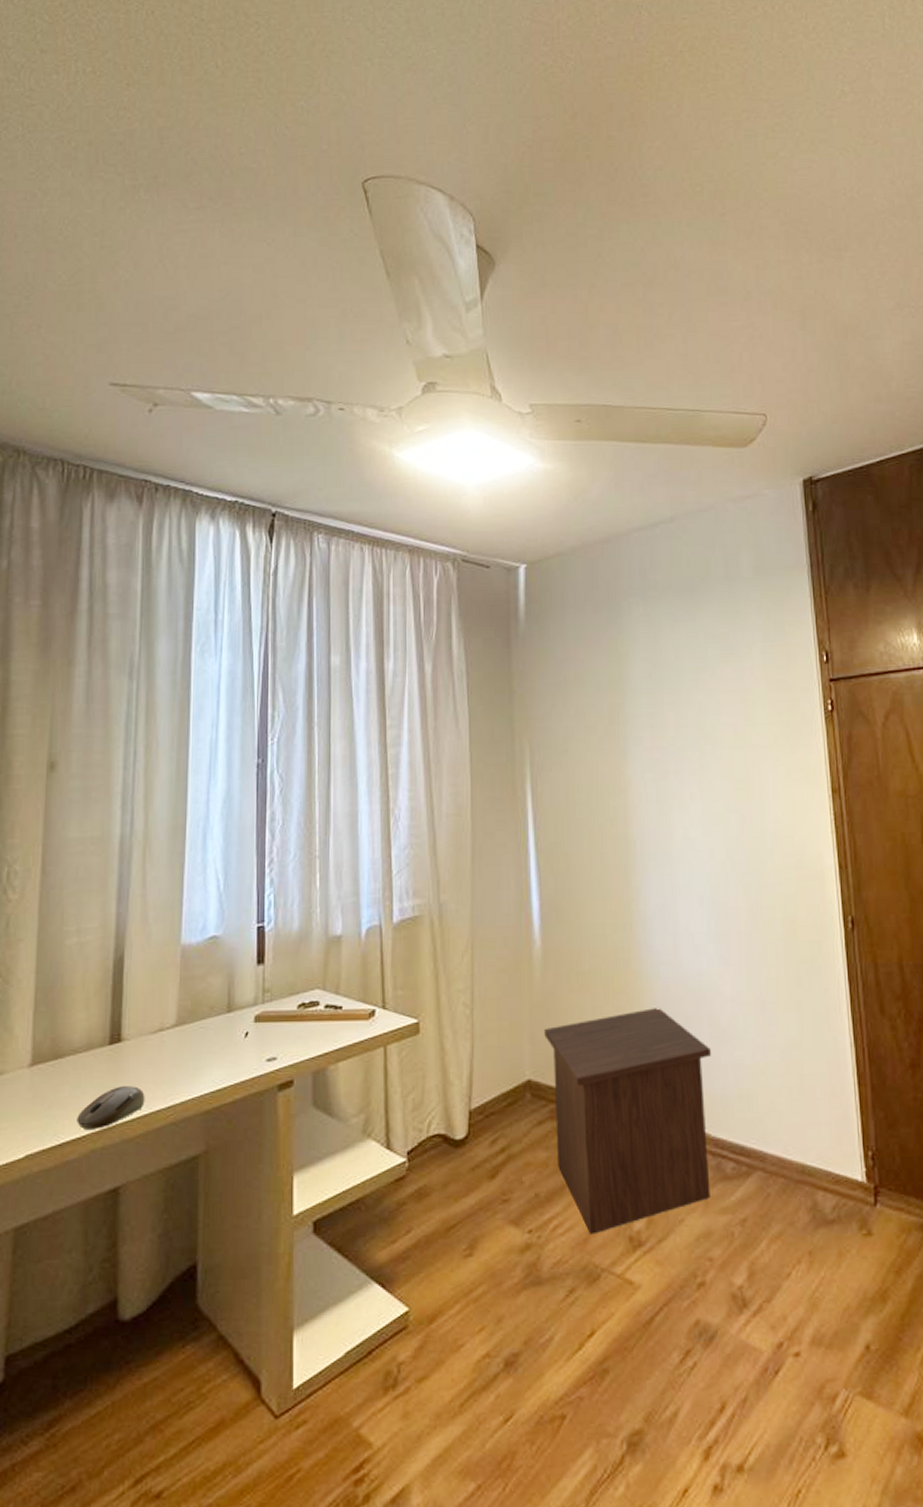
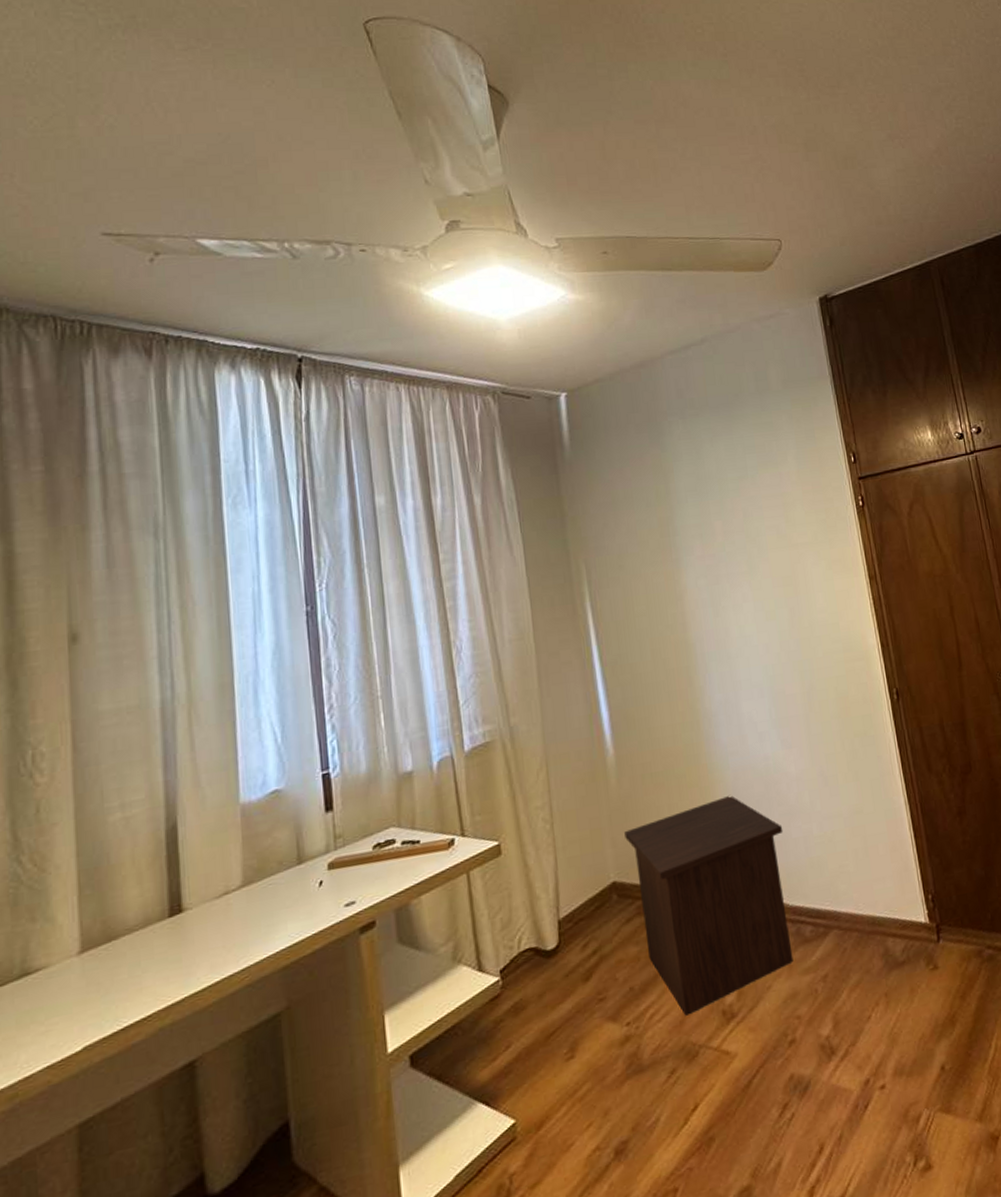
computer mouse: present [77,1086,145,1130] -> none [139,954,215,1009]

